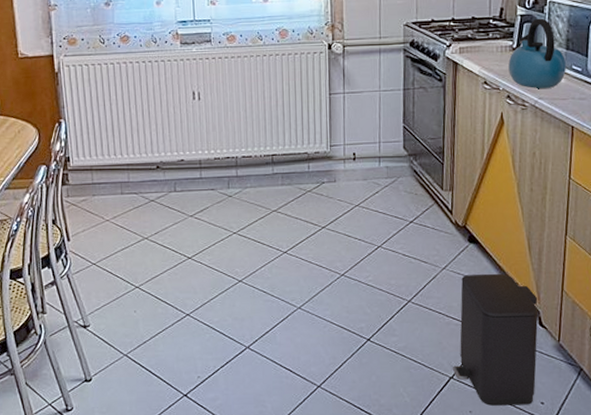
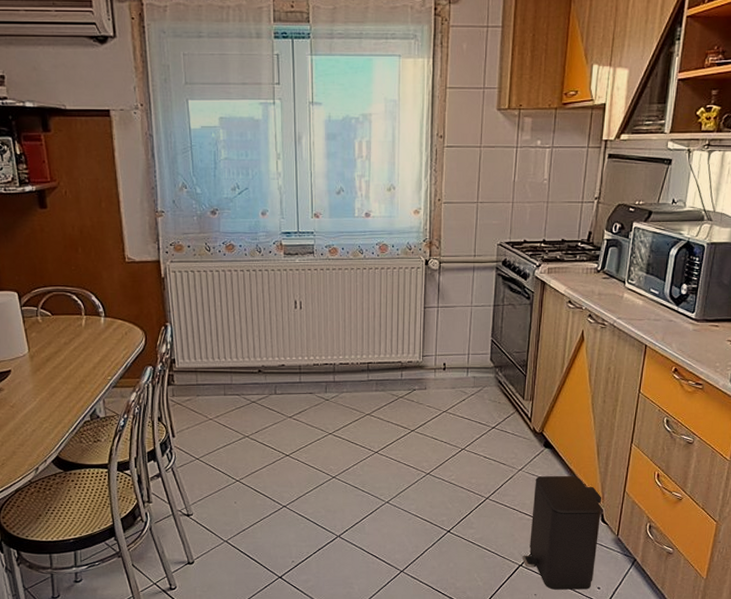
kettle: present [508,18,566,88] -> none [592,243,645,309]

